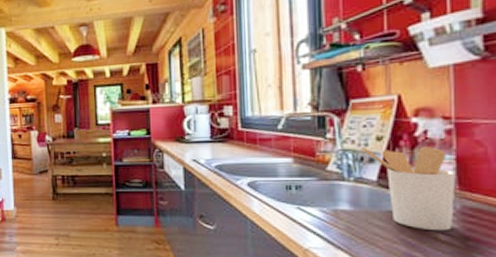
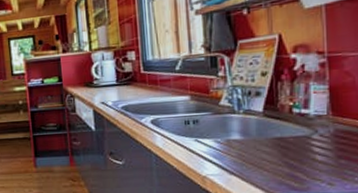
utensil holder: present [361,147,456,231] -> none [249,79,330,153]

